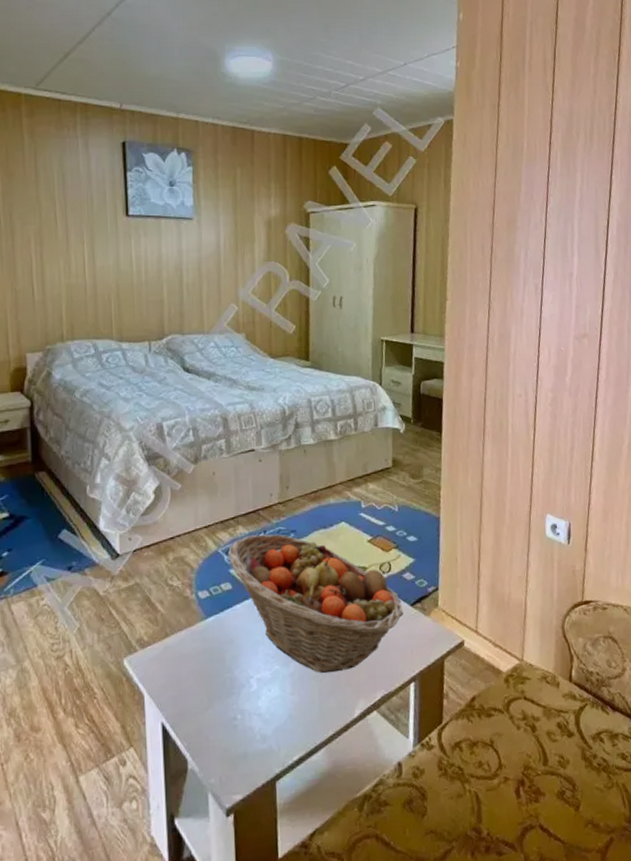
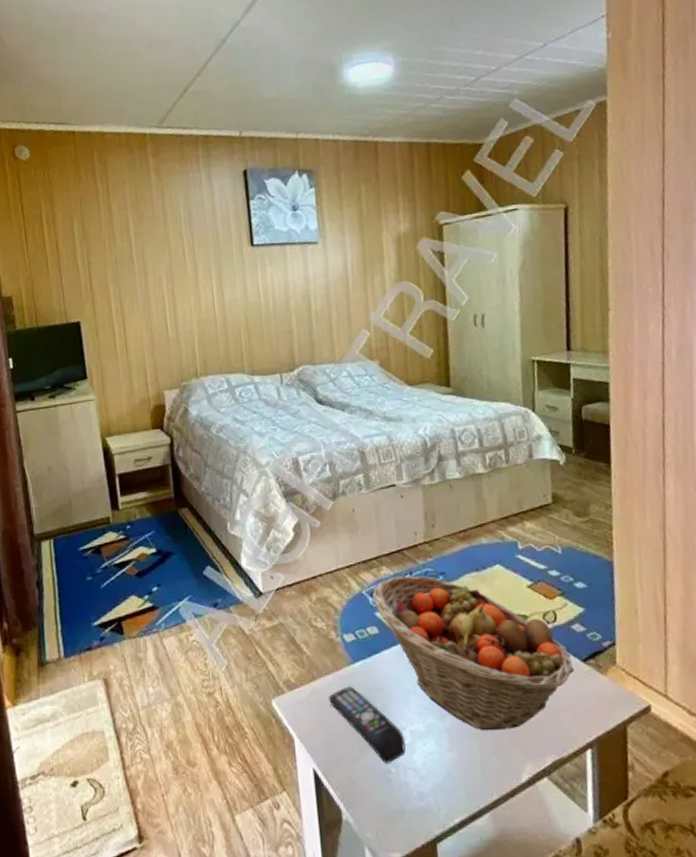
remote control: none [181,640,252,712] -> present [329,686,406,765]

